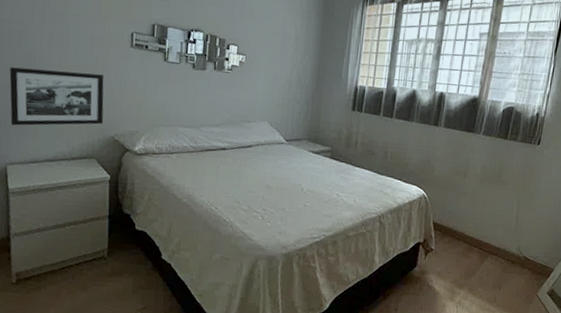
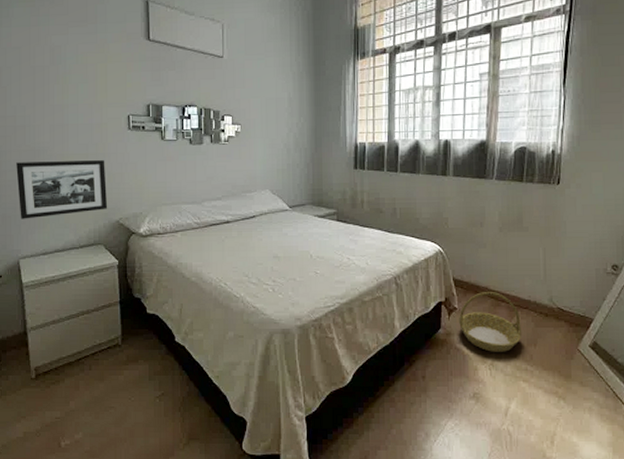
basket: none [434,237,490,293] -> present [459,292,521,353]

